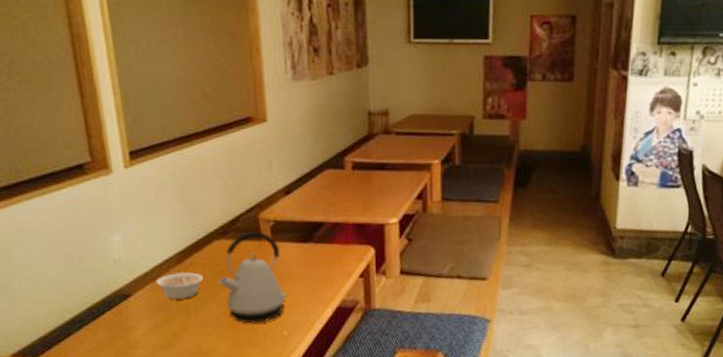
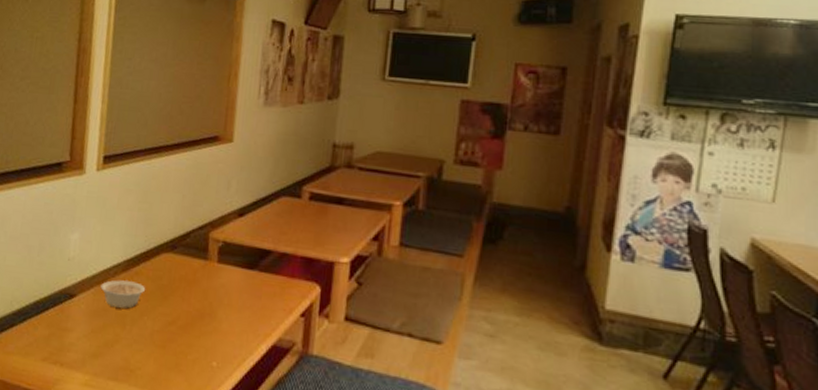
kettle: present [219,231,288,324] -> none [159,249,224,349]

